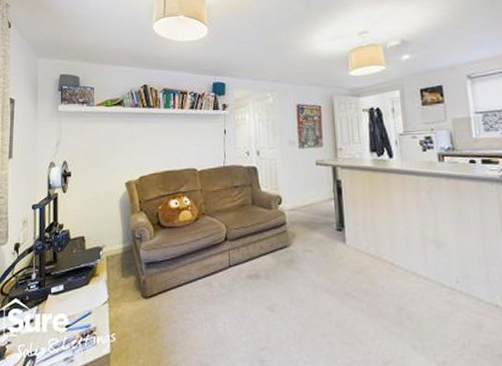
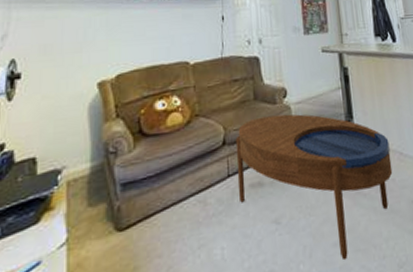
coffee table: none [235,219,382,350] -> present [235,114,393,261]

